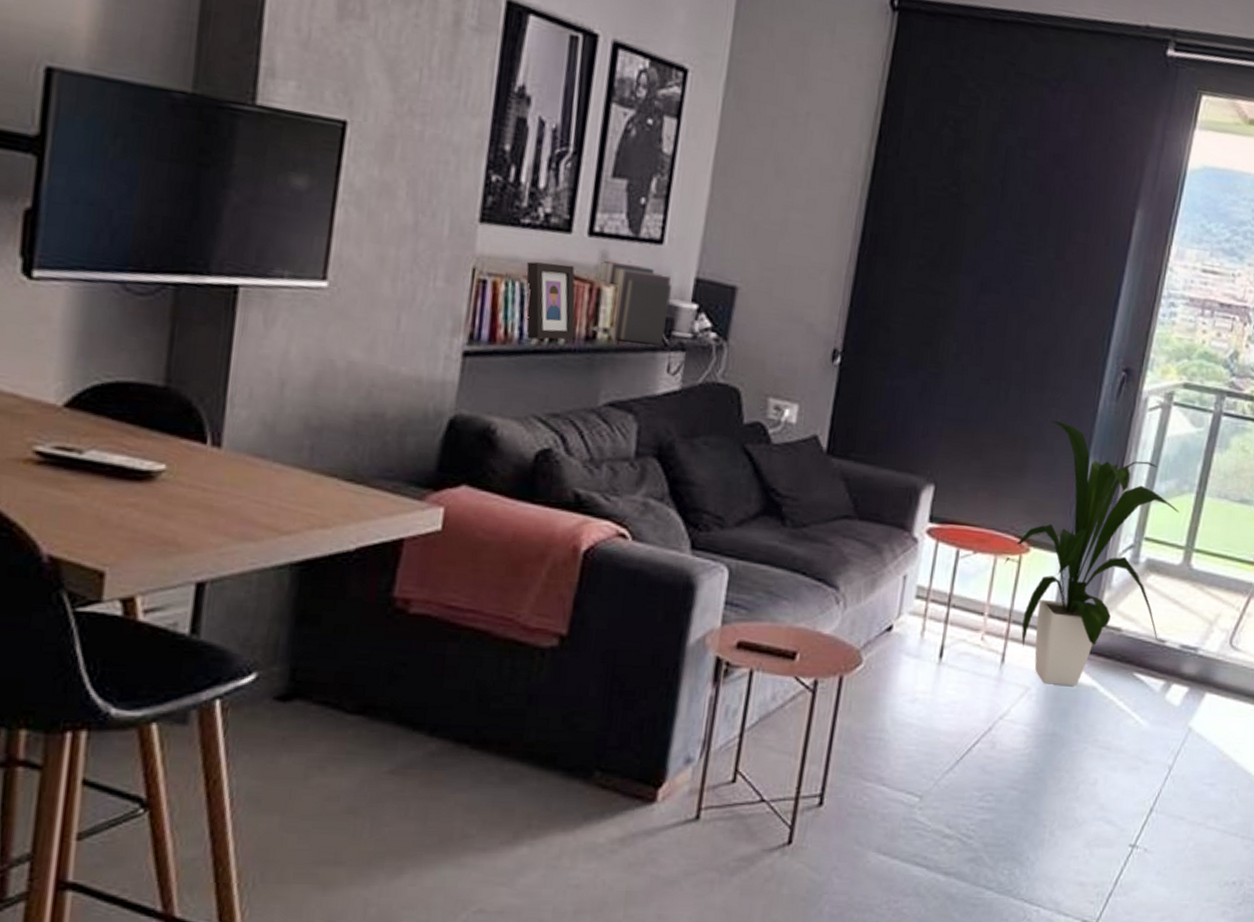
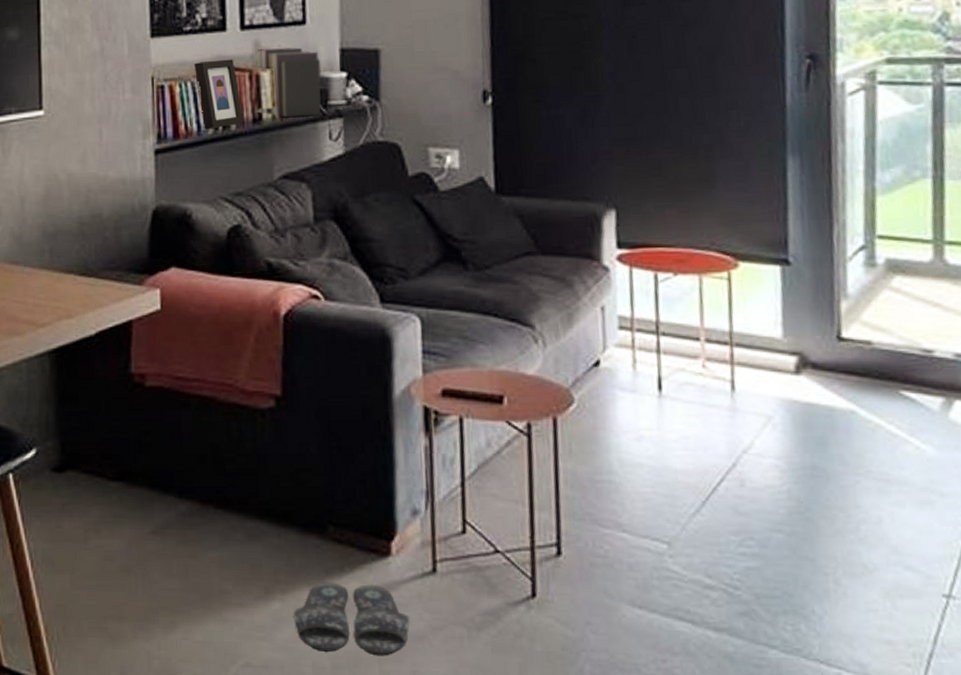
slippers: none [541,827,665,899] -> present [293,582,410,655]
house plant: present [1004,421,1179,687] -> none [711,123,922,412]

